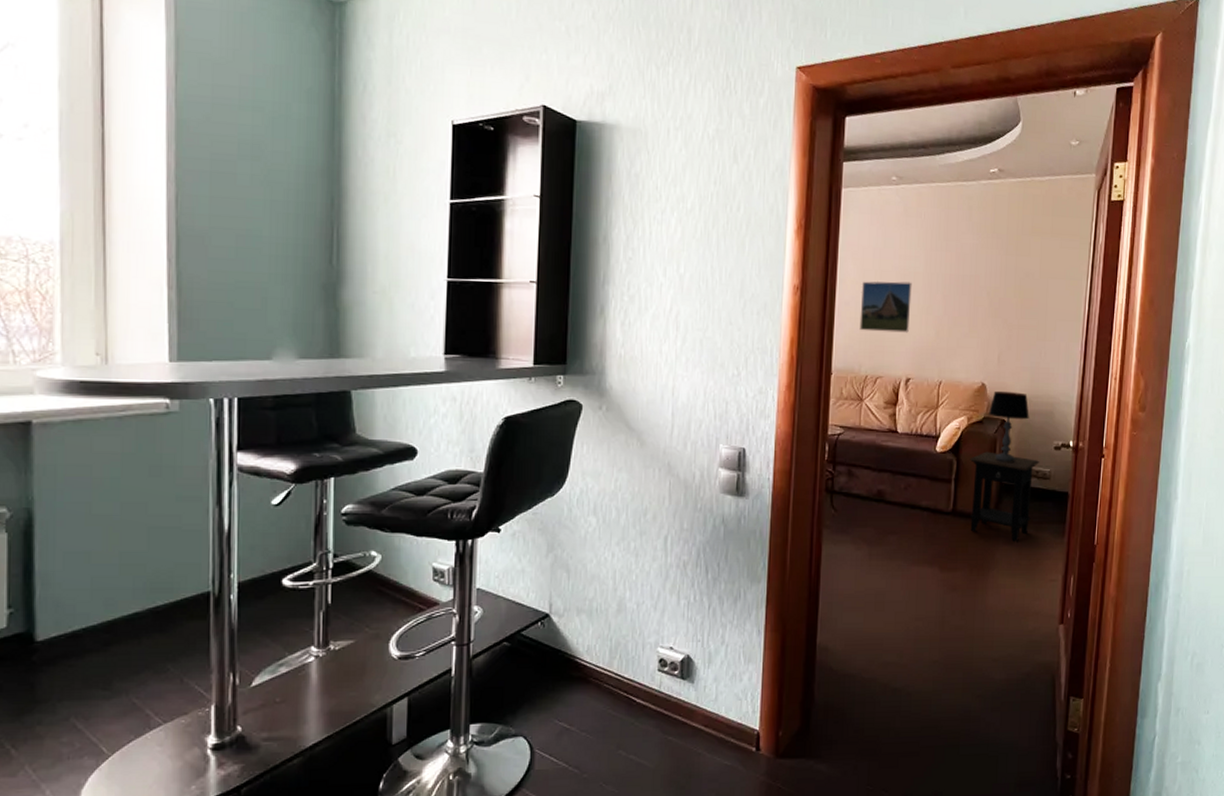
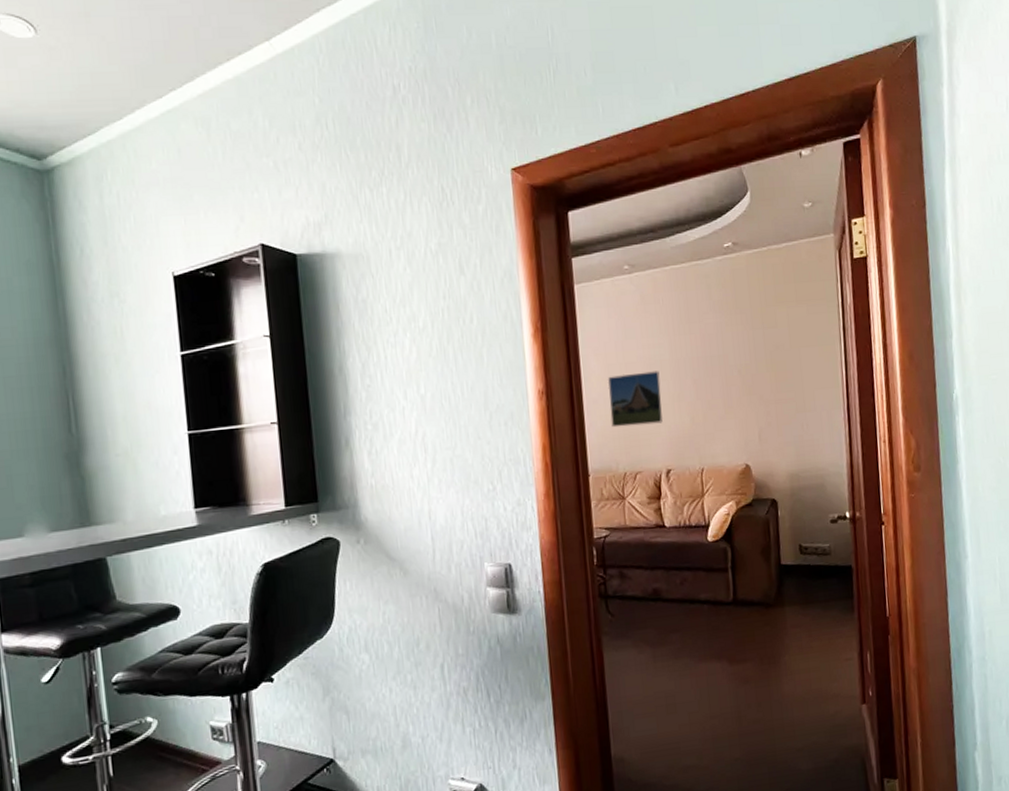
side table: present [969,451,1039,542] -> none [744,534,817,625]
table lamp: present [989,390,1029,462] -> none [757,469,800,544]

